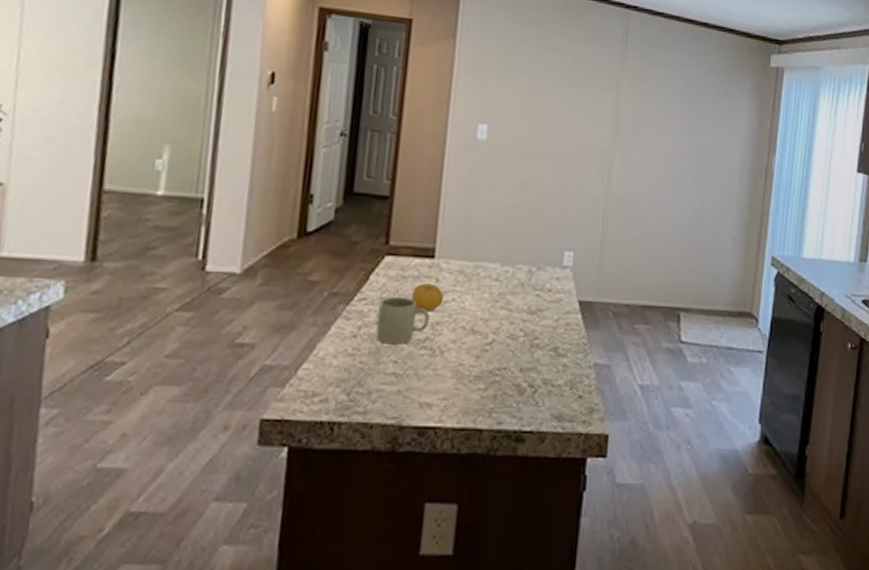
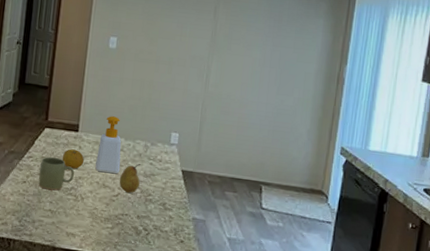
soap bottle: none [460,233,496,314] -> present [95,116,122,174]
fruit: none [493,297,523,339] -> present [119,164,140,193]

